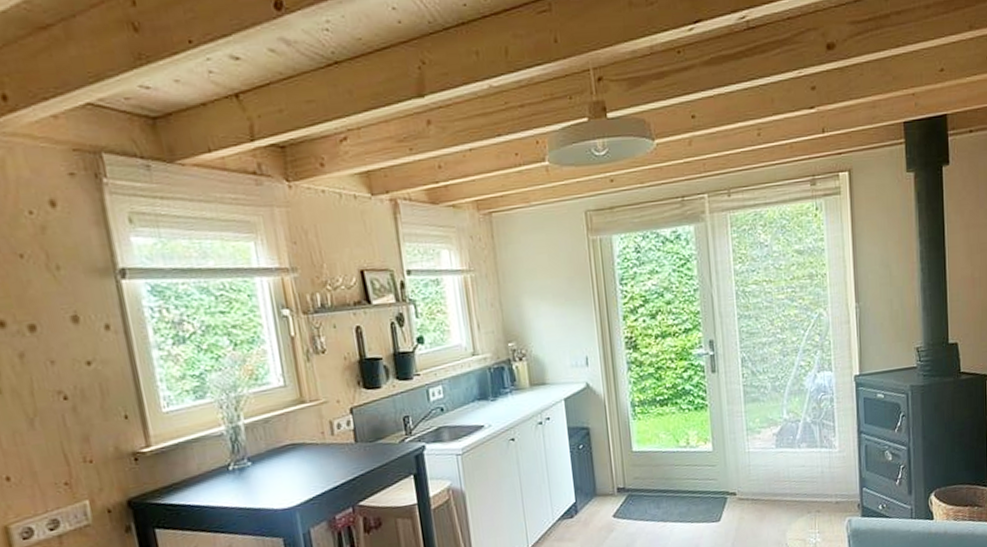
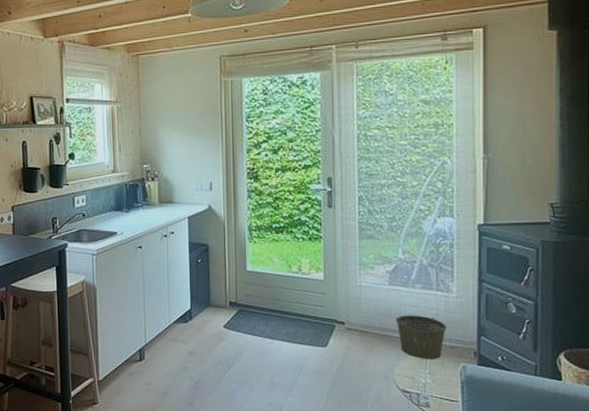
basket: none [785,475,832,519] -> present [396,315,447,359]

